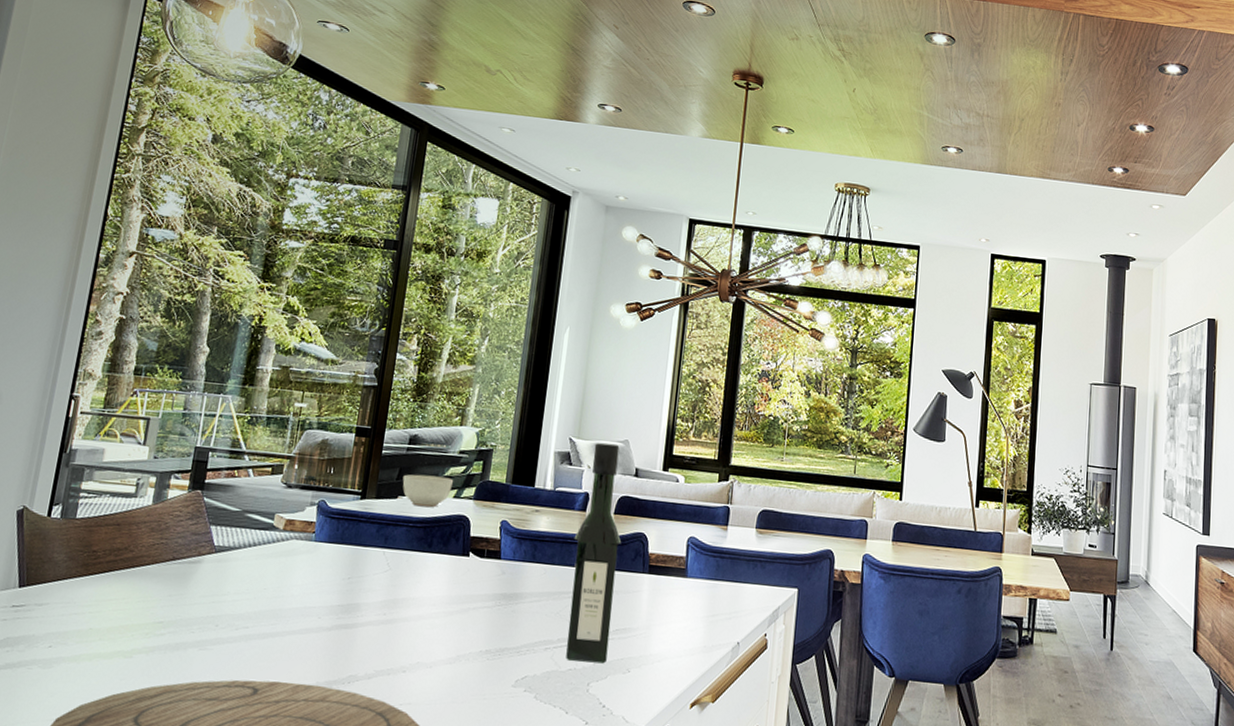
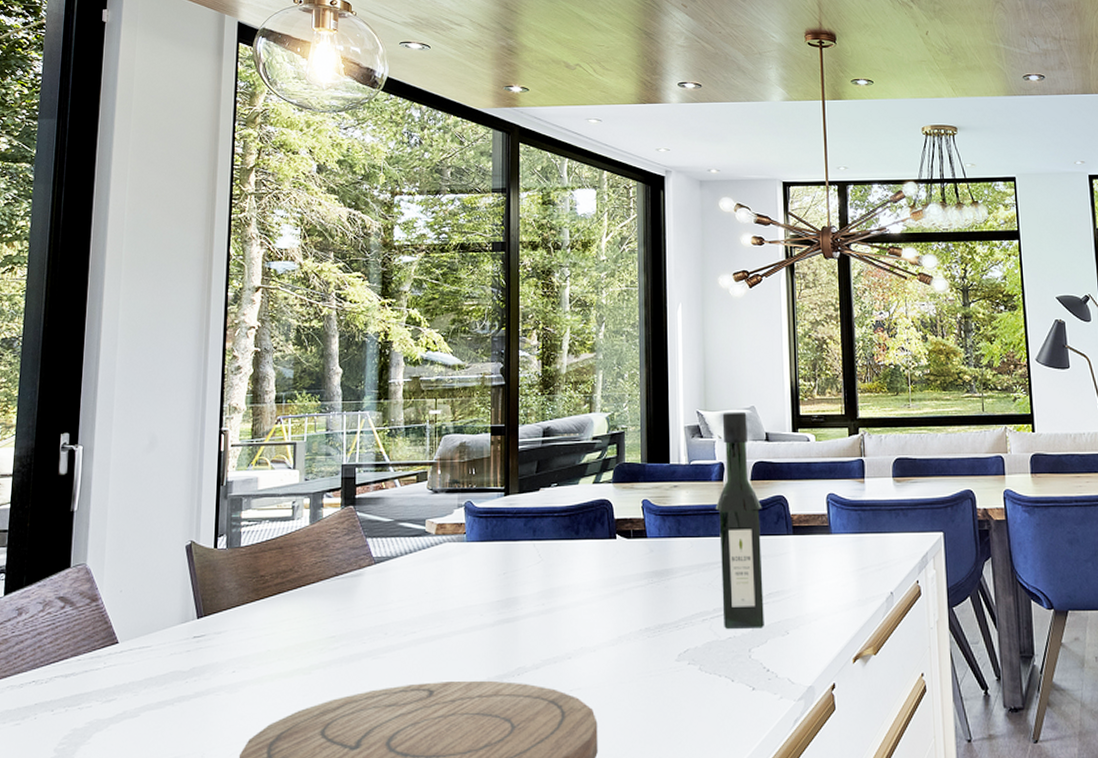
bowl: present [402,474,454,508] -> none [542,464,591,496]

